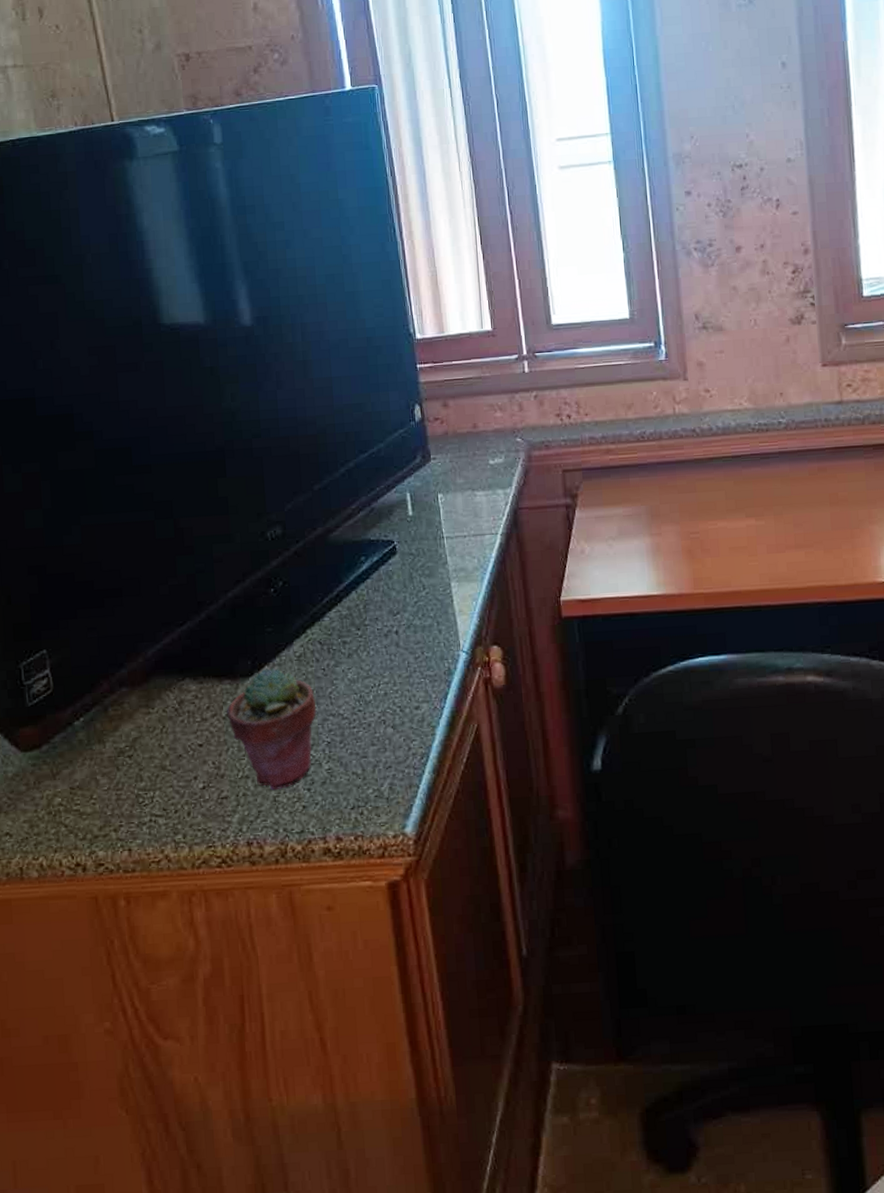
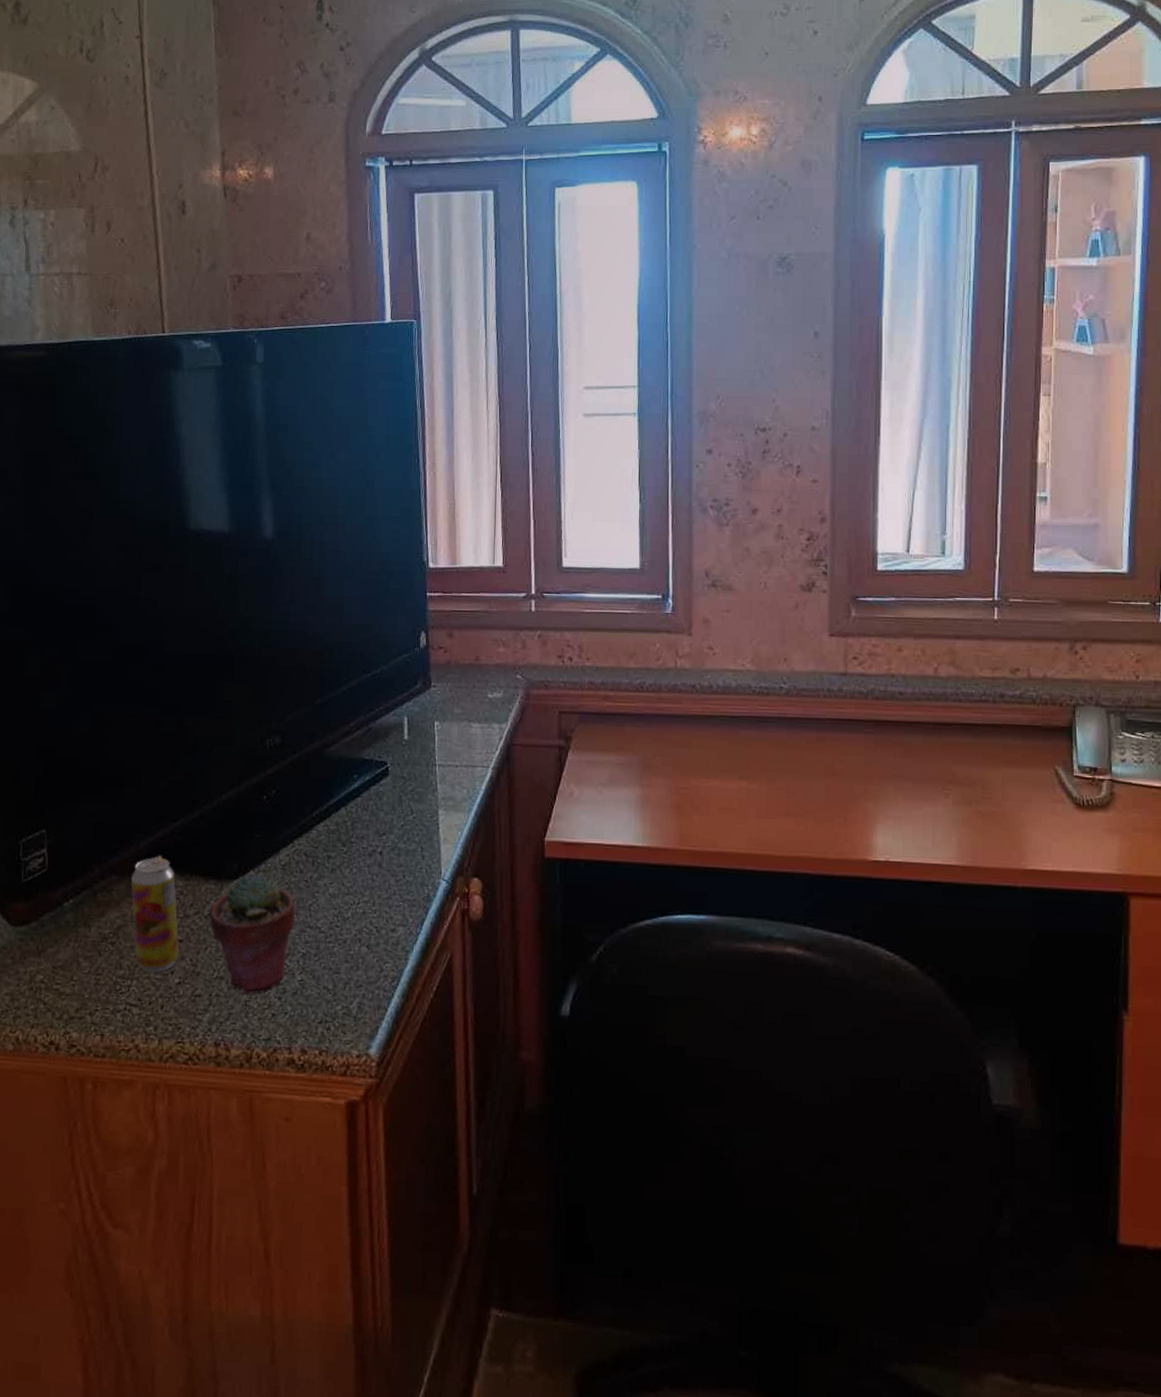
beverage can: none [141,661,201,781] -> present [130,855,179,973]

